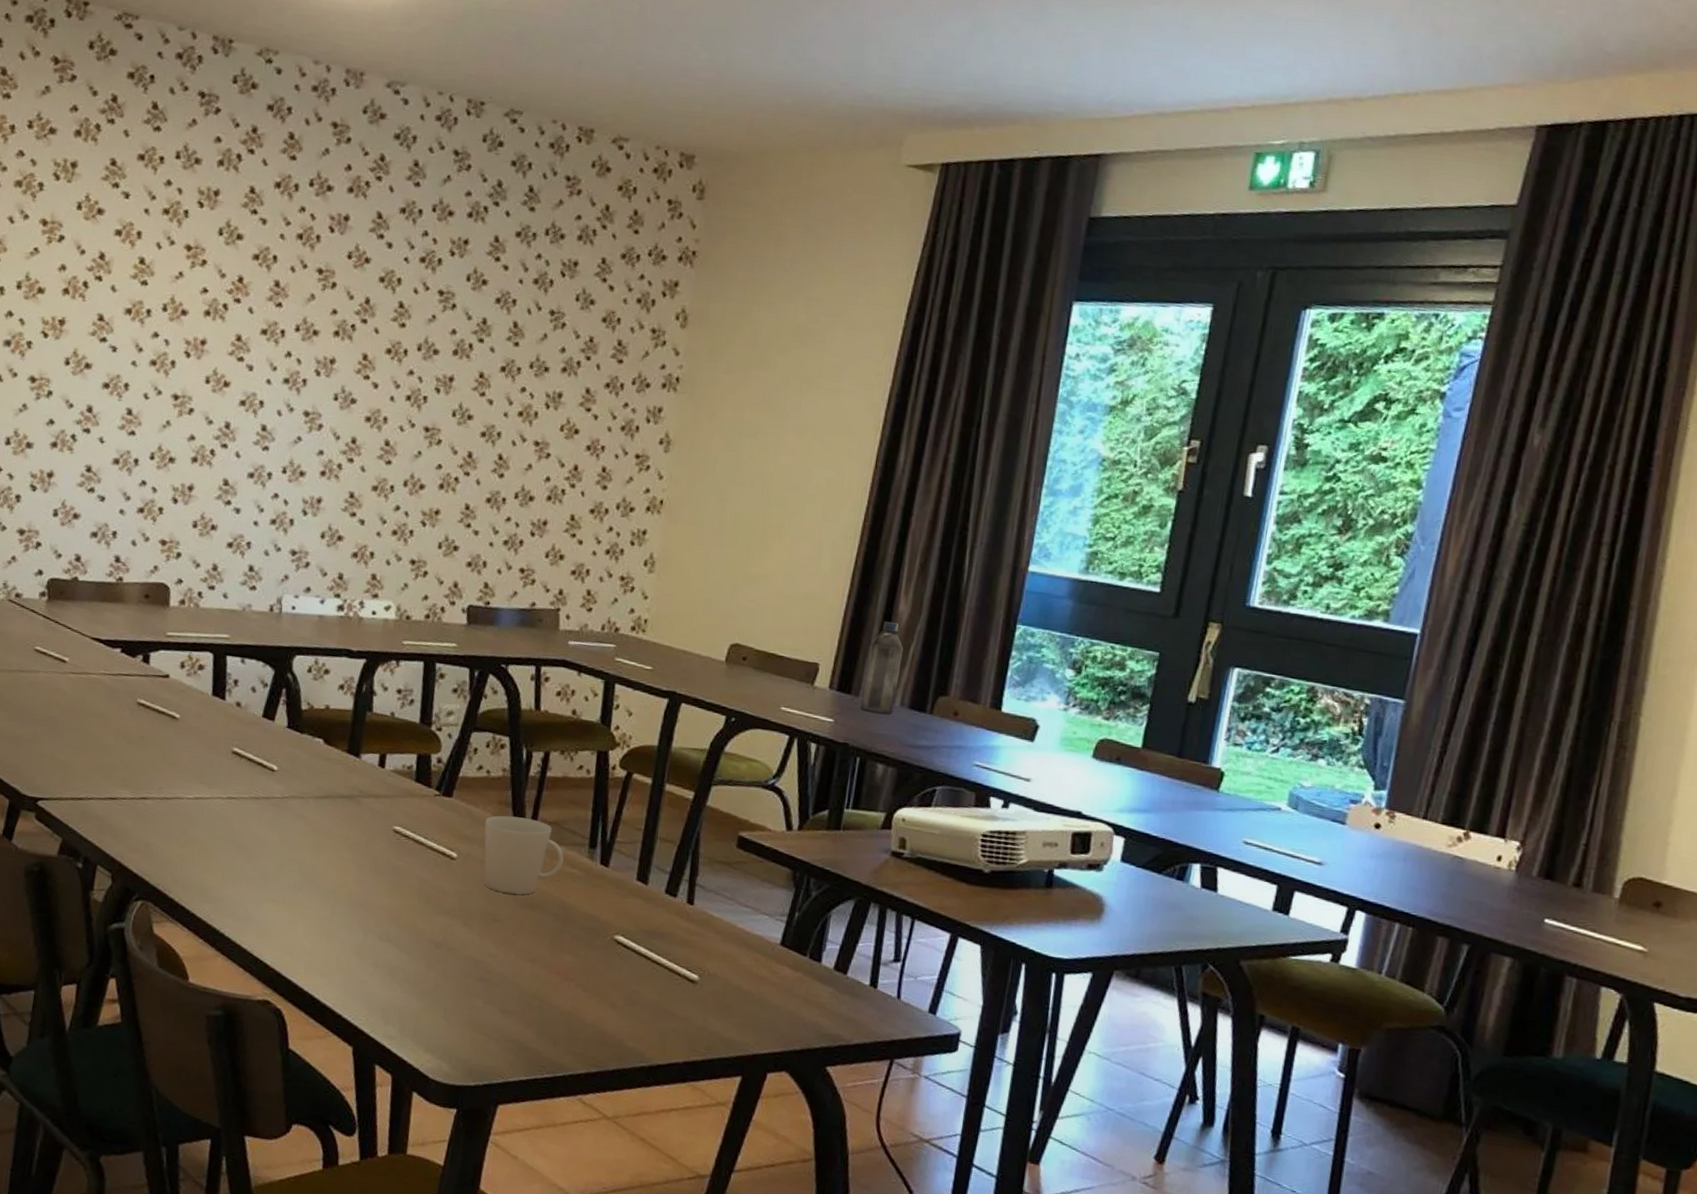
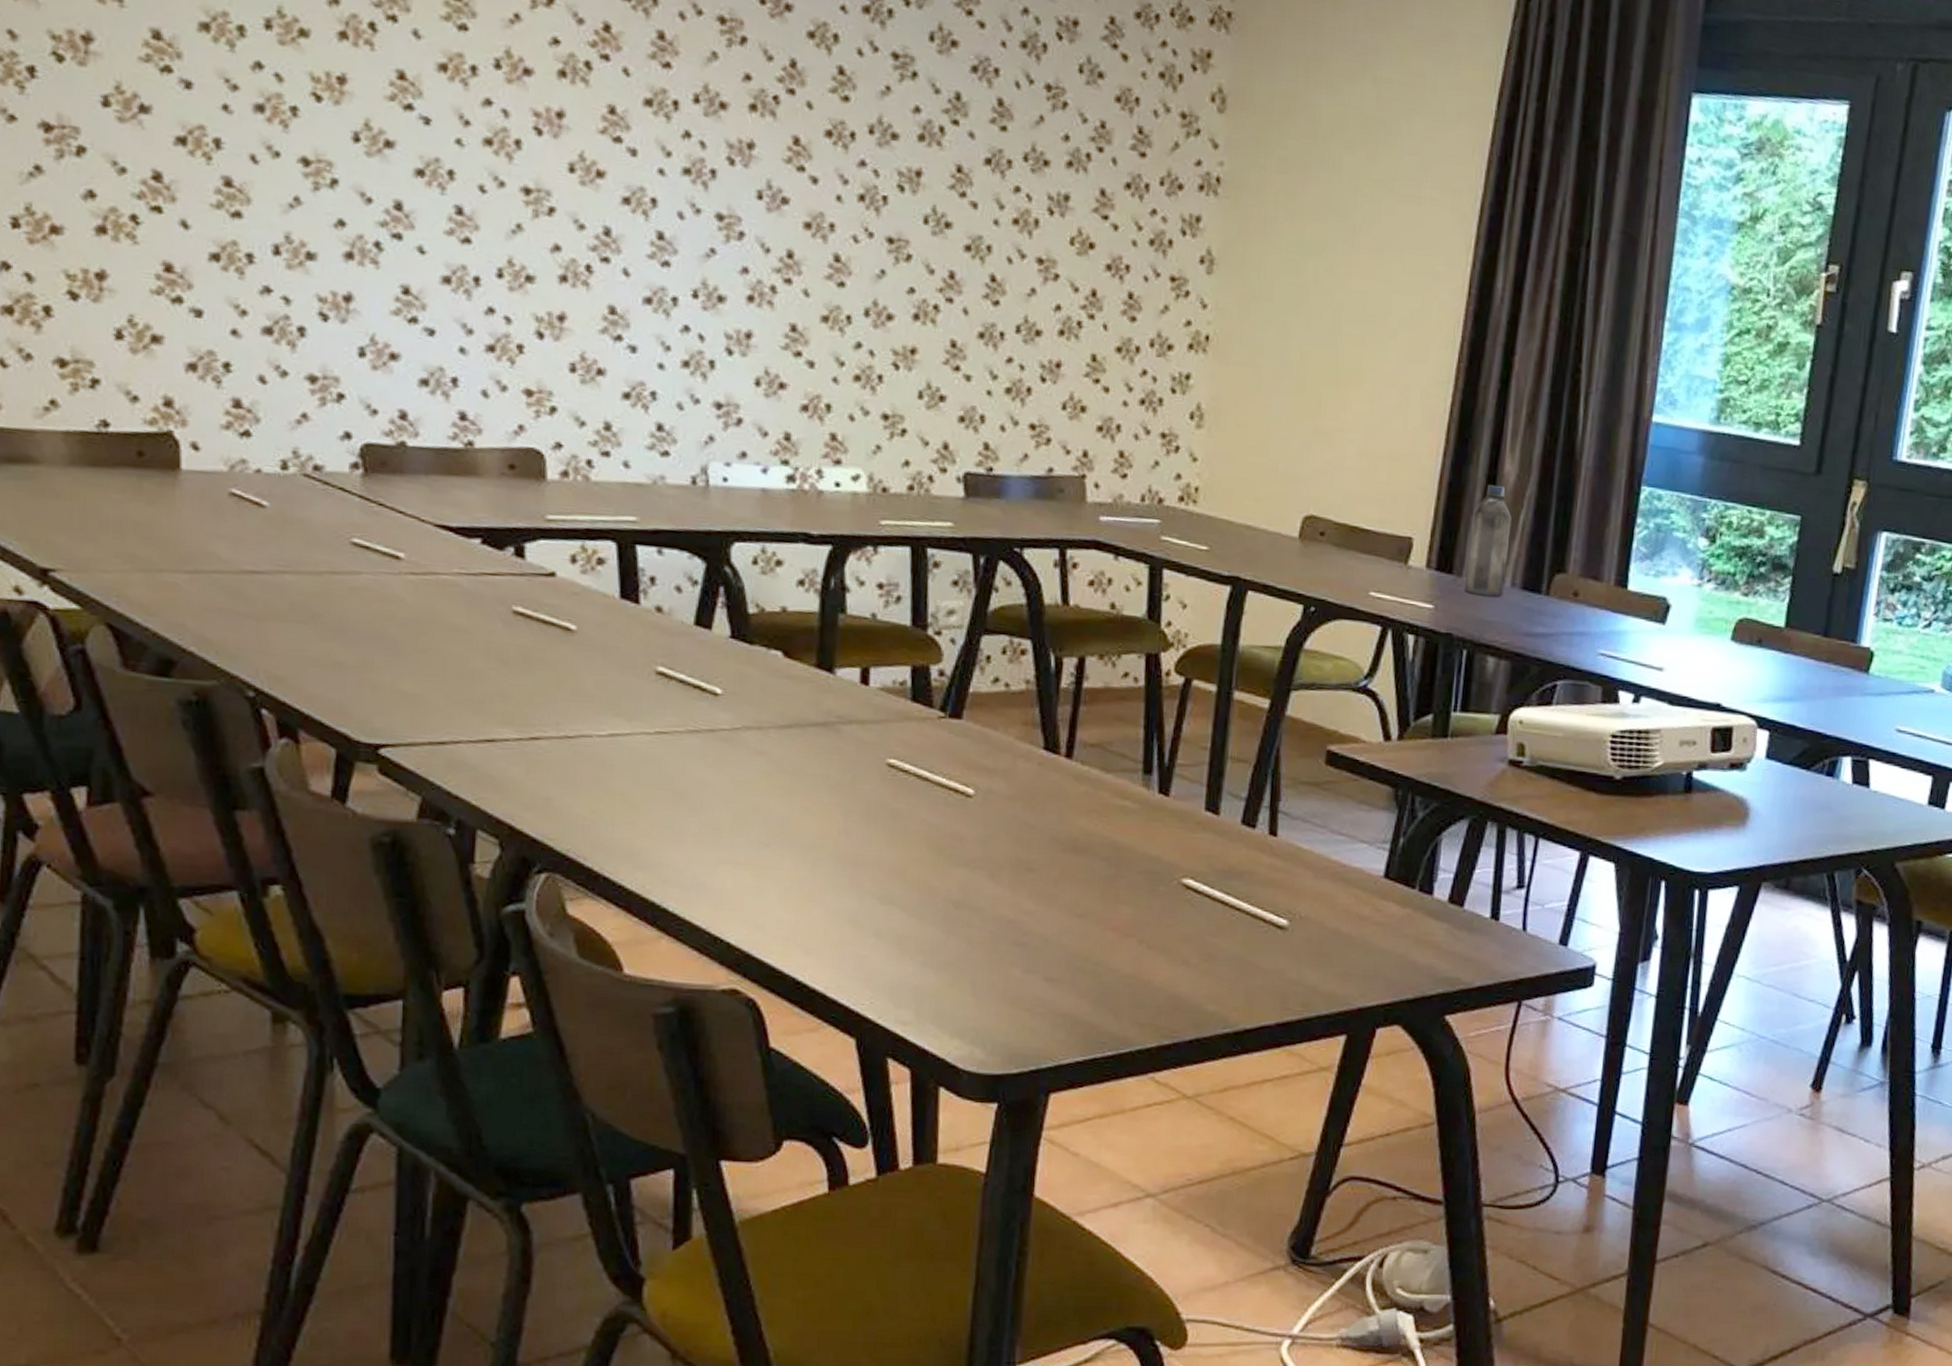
cup: present [484,815,564,895] -> none [1007,739,1112,836]

